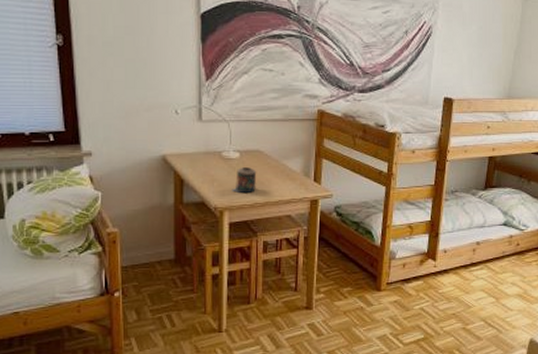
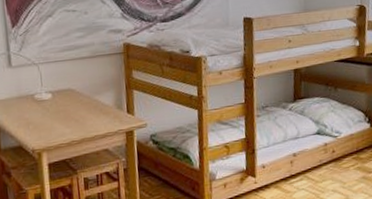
candle: present [232,167,257,193] -> none [47,106,71,133]

